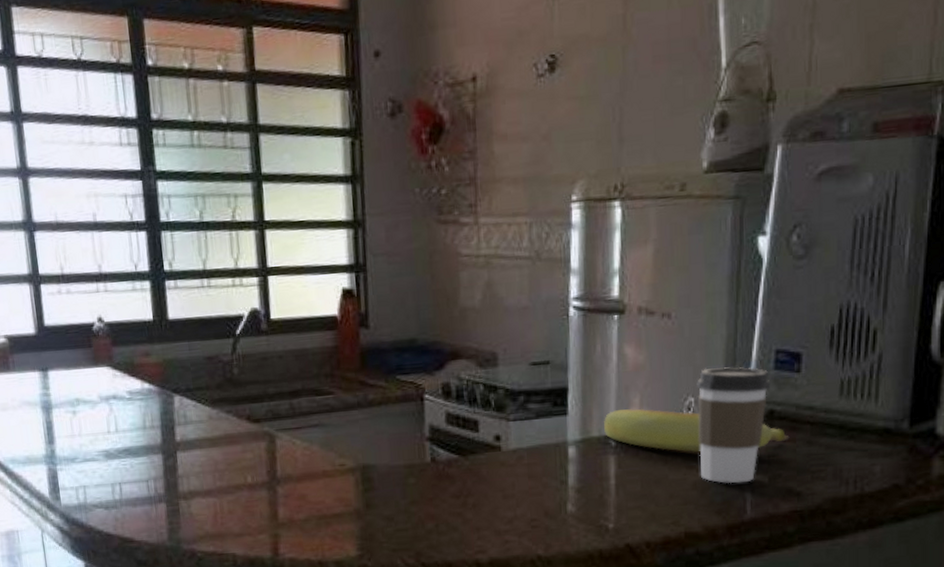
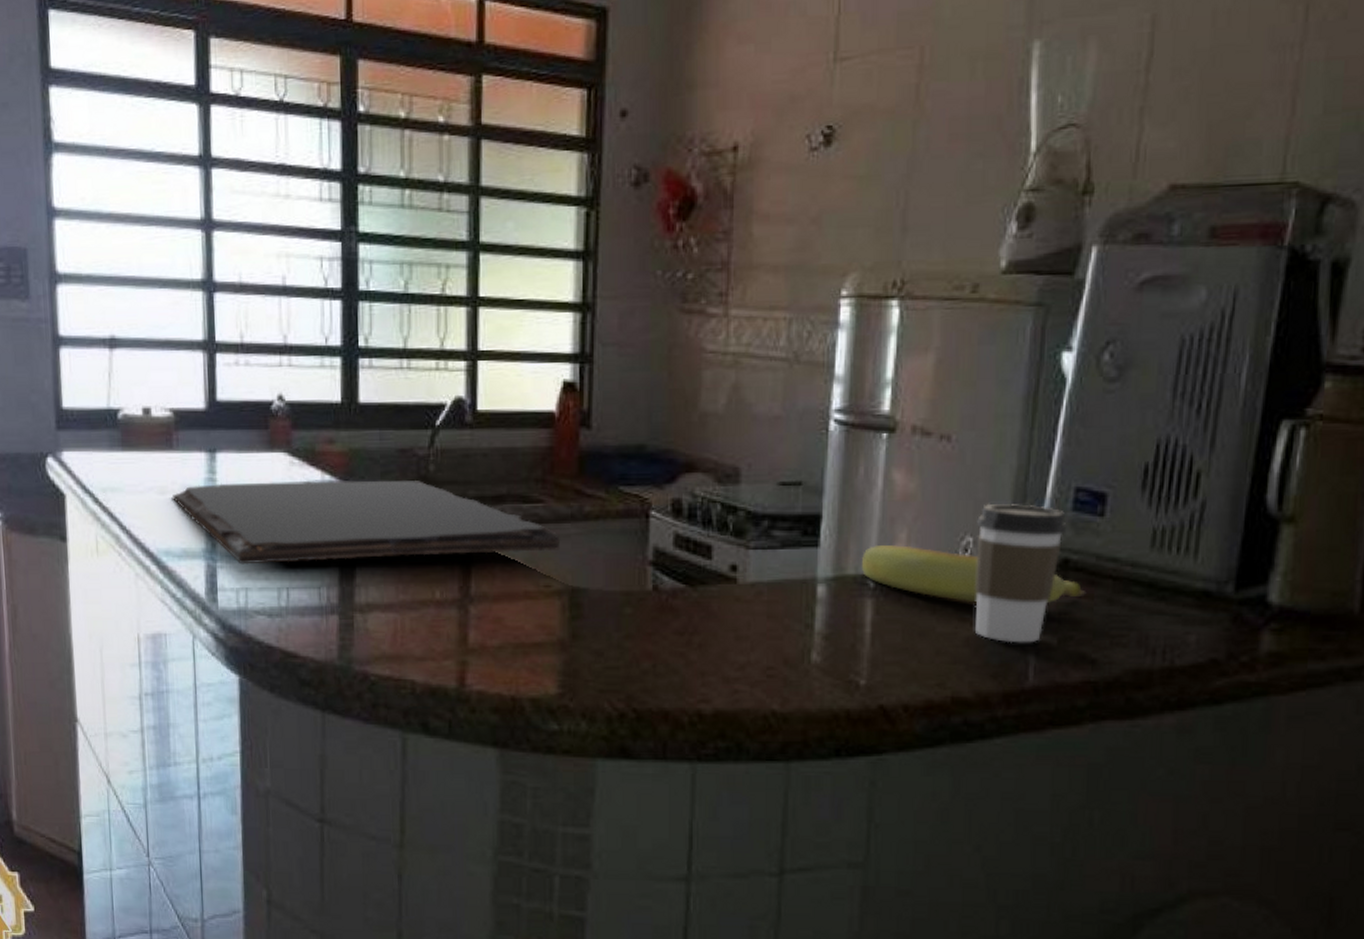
cutting board: none [12,383,351,466] -> present [171,480,561,565]

